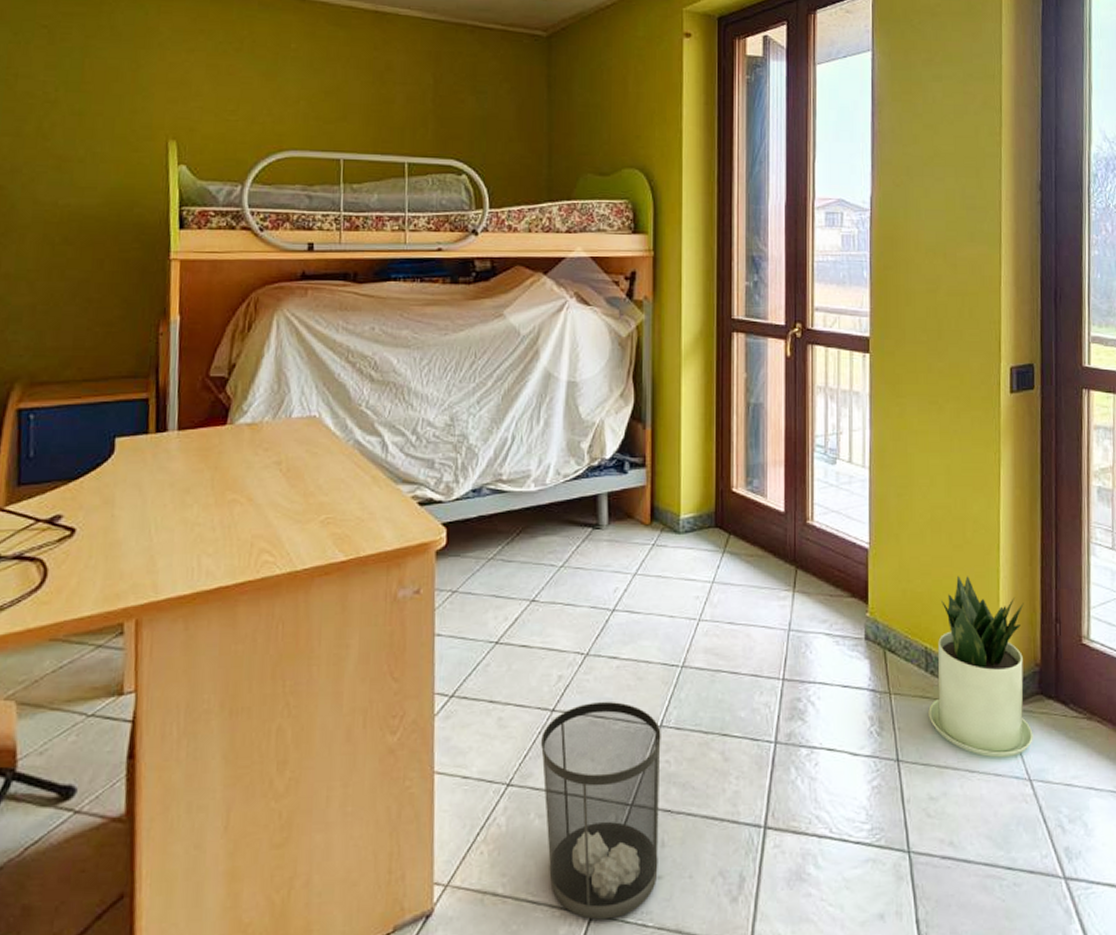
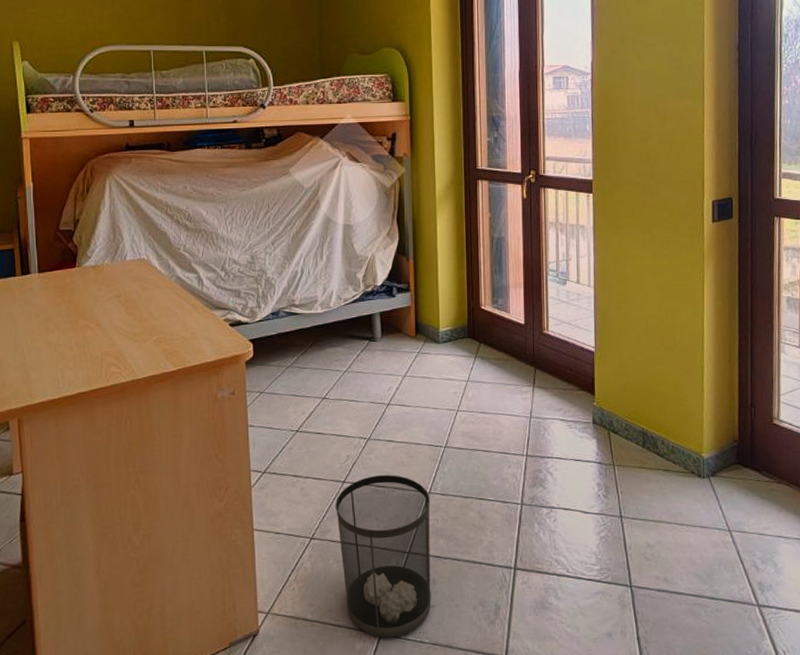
planter: present [928,576,1033,758] -> none [645,372,732,514]

